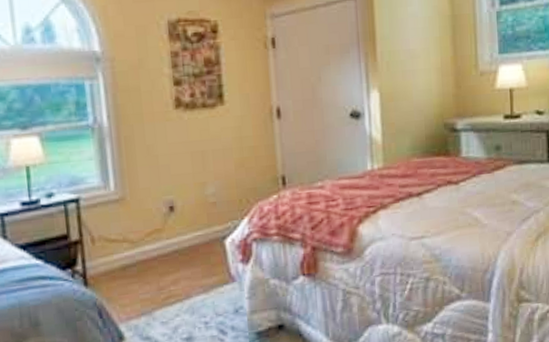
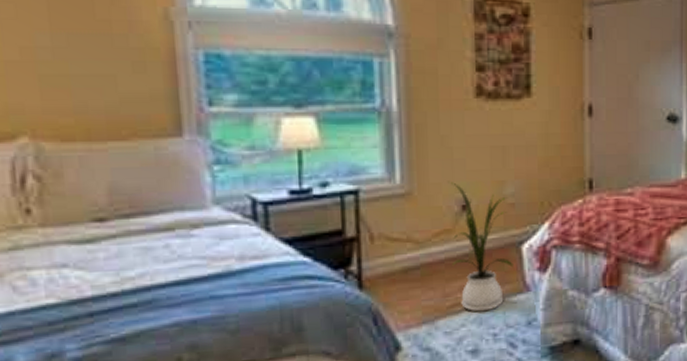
house plant: none [156,185,219,303] -> present [448,181,513,312]

